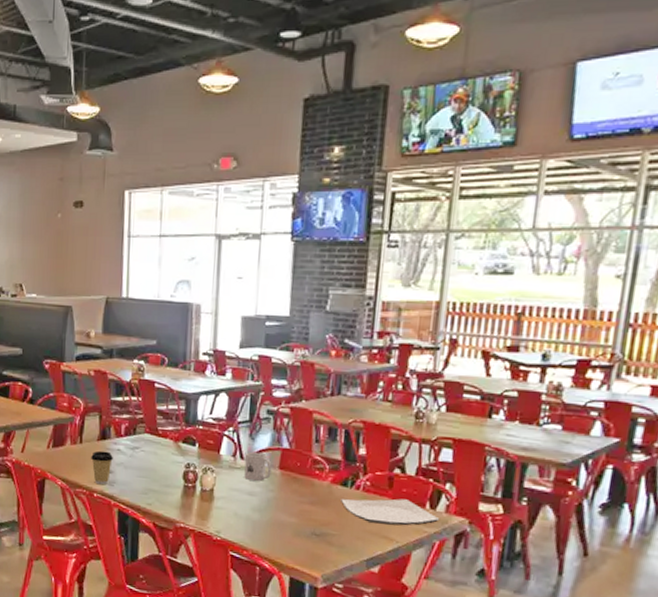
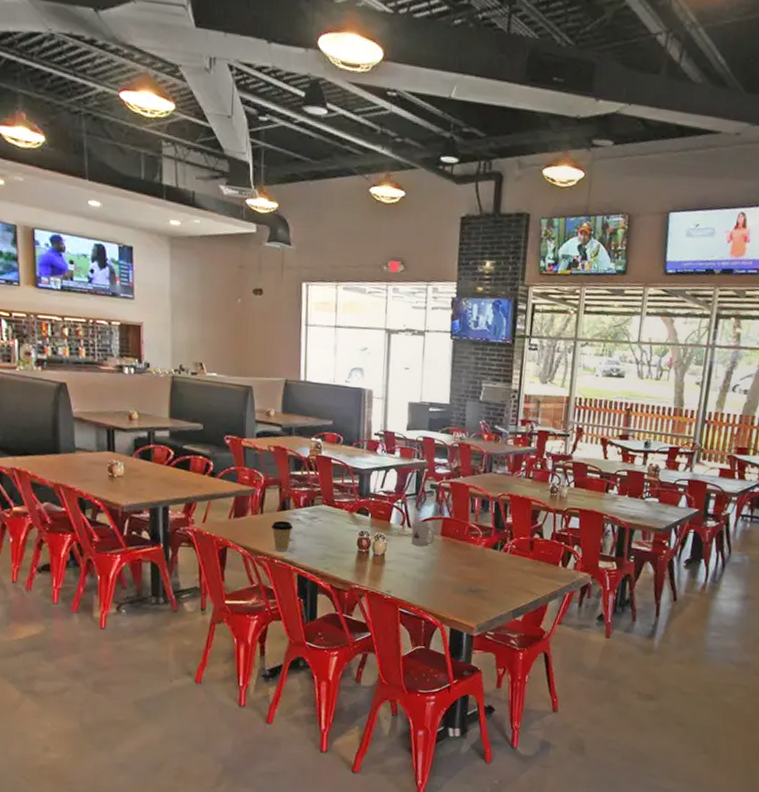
plate: present [341,498,440,526] -> none [492,559,570,581]

